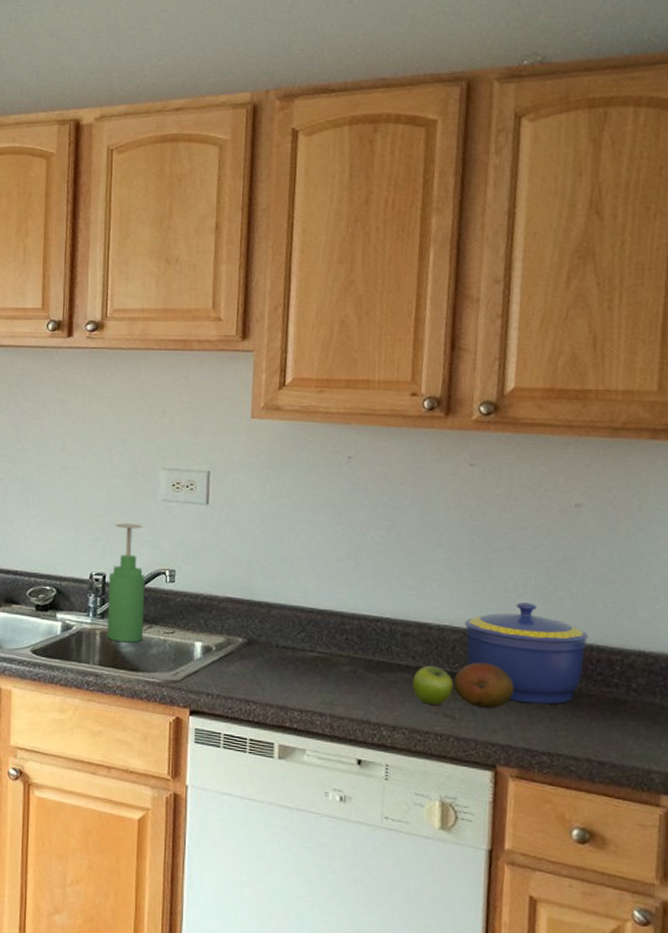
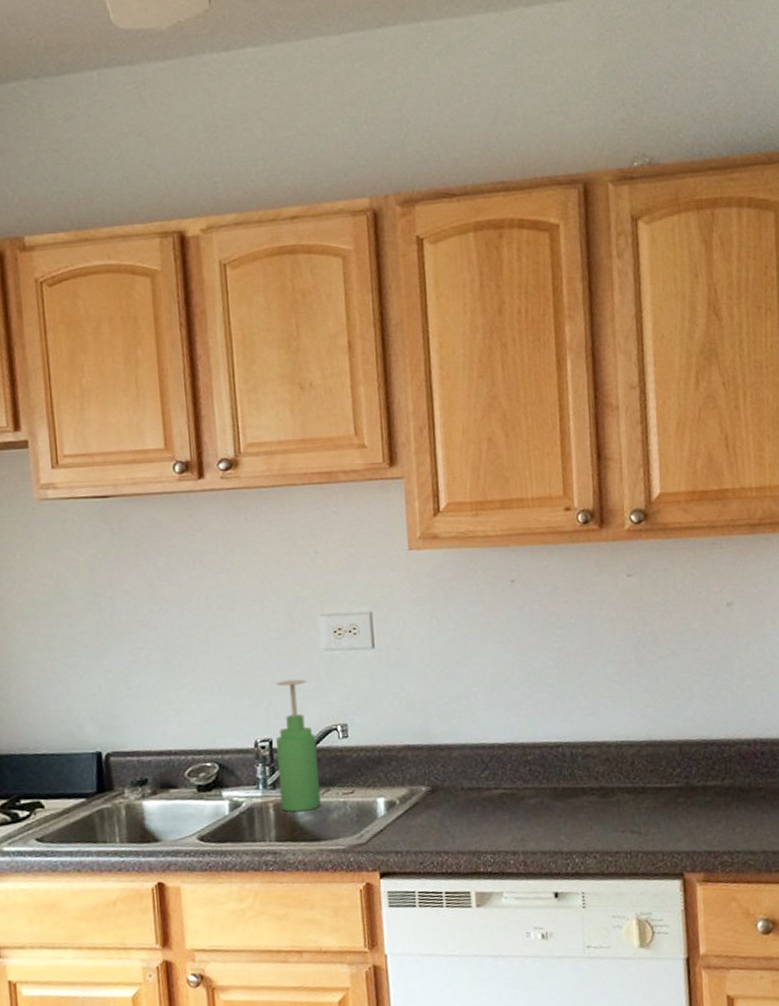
fruit: present [413,665,454,705] -> none [598,783,637,824]
fruit: present [454,662,514,709] -> none [636,772,692,819]
cooking pot: present [465,602,589,705] -> none [640,706,752,807]

